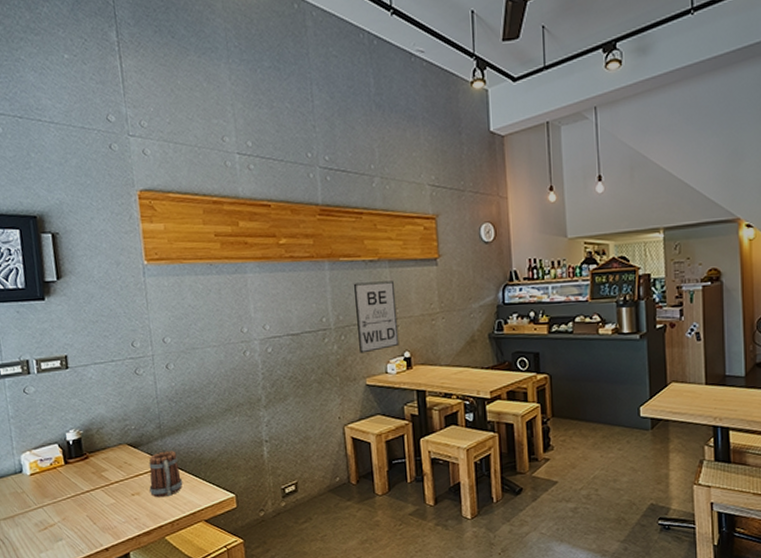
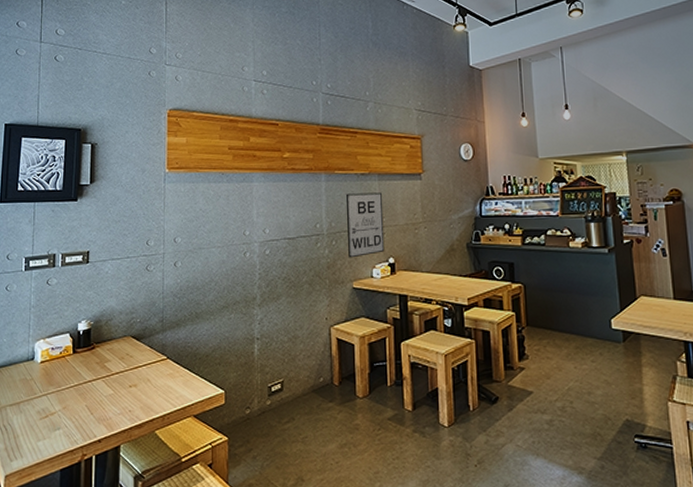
mug: present [149,451,183,498] -> none [146,344,178,391]

